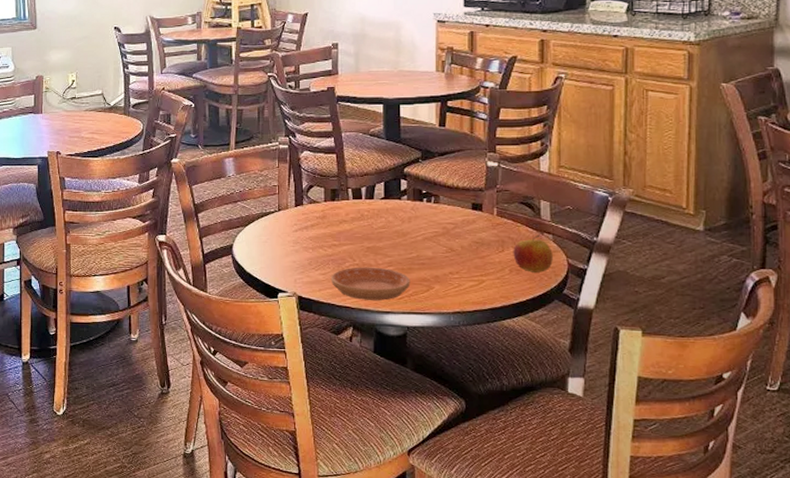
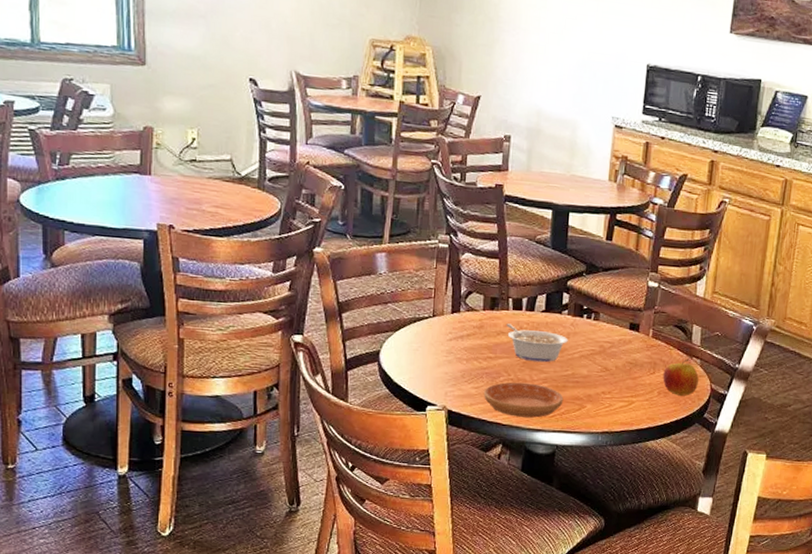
legume: none [347,212,410,247] -> present [505,323,568,363]

